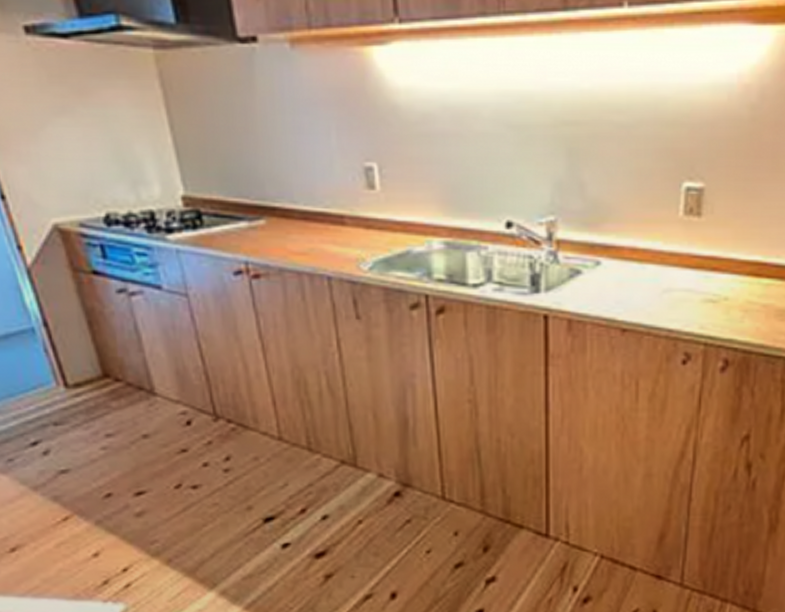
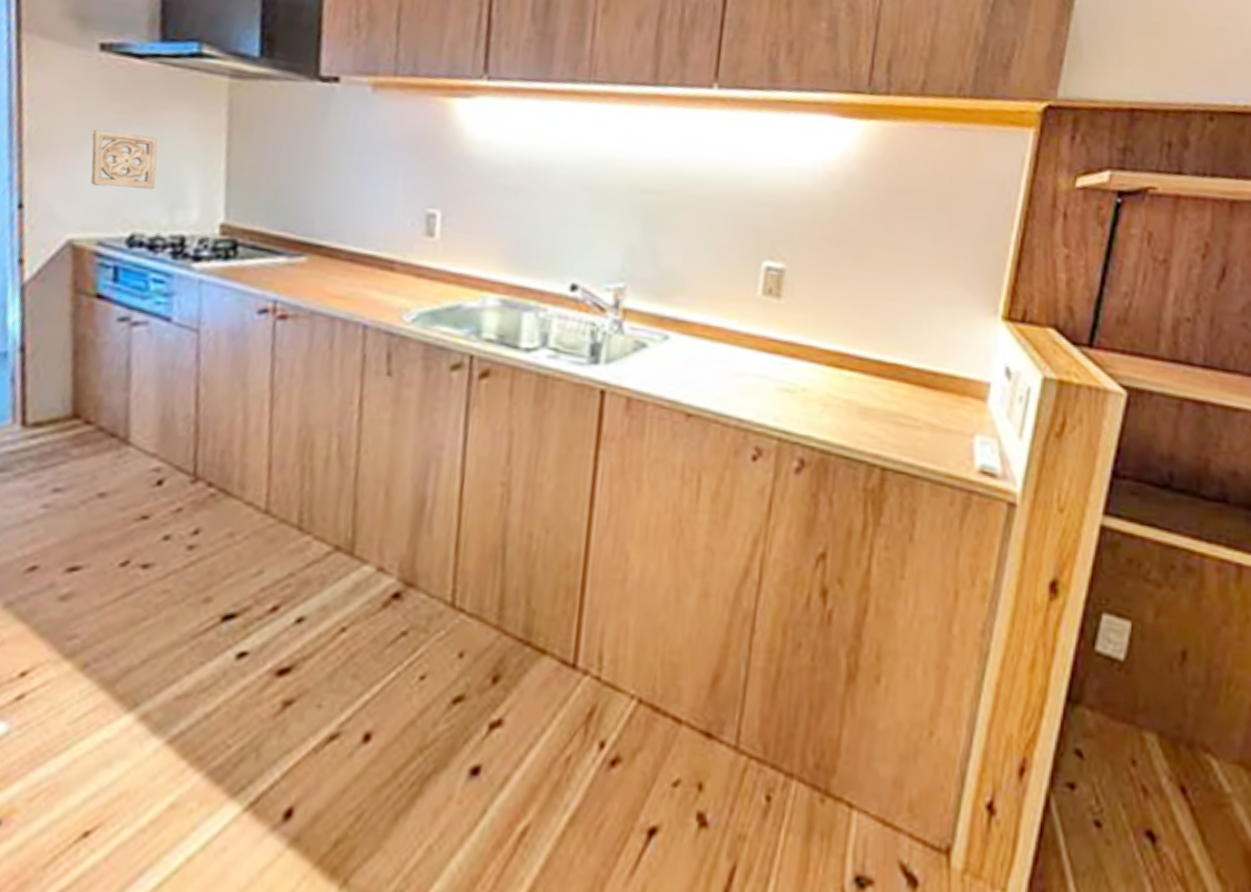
wall ornament: none [44,116,115,171] -> present [90,129,158,190]

